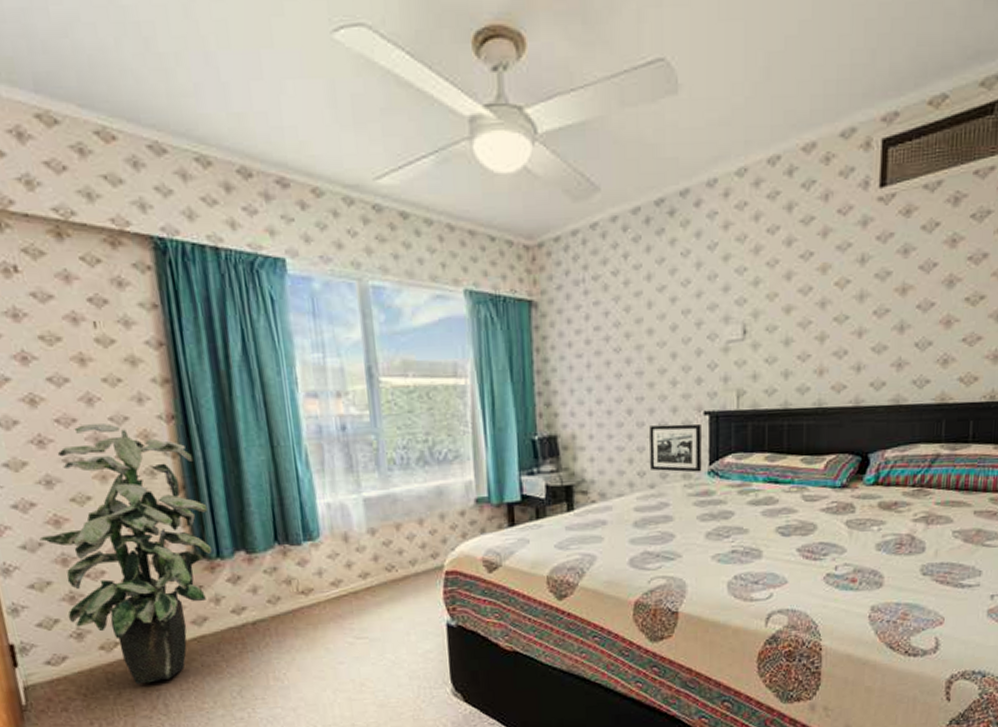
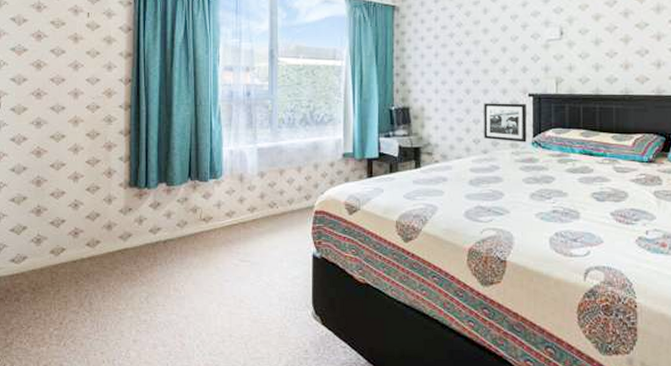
indoor plant: present [39,423,211,684] -> none [24,82,144,284]

